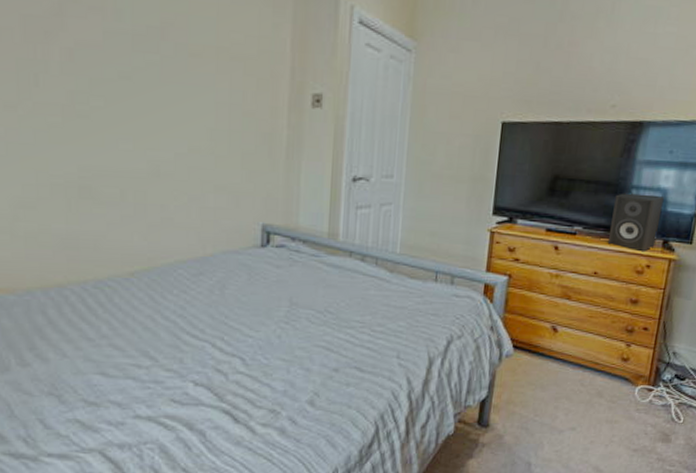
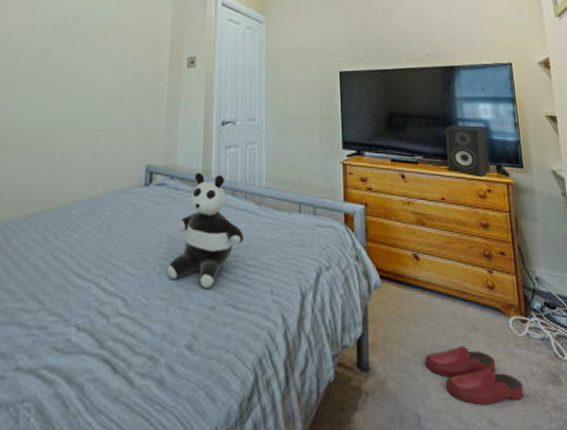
stuffed animal: none [288,235,373,351] -> present [167,172,244,288]
slippers: none [545,409,634,457] -> present [425,346,524,406]

